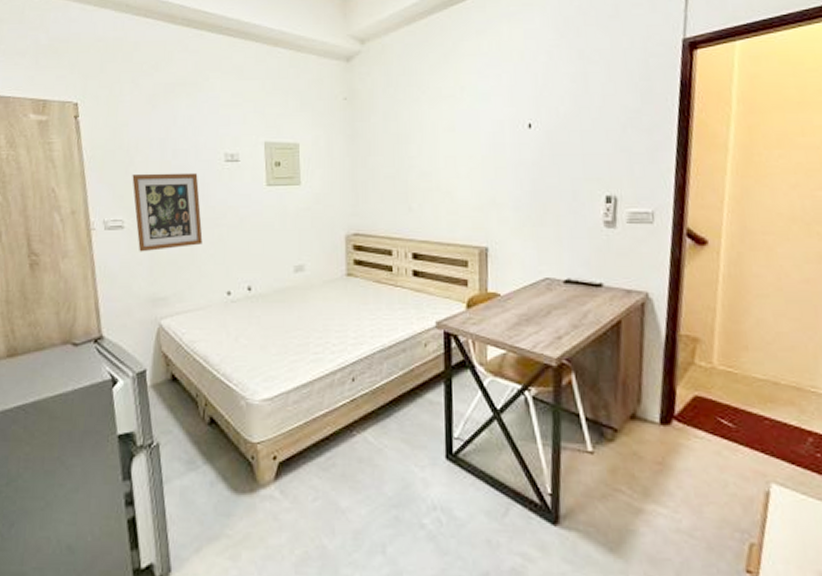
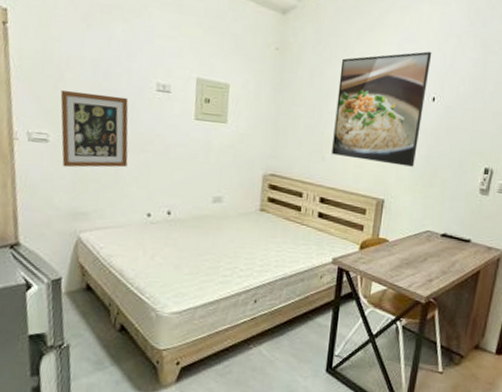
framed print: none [417,75,520,206] -> present [332,51,432,167]

